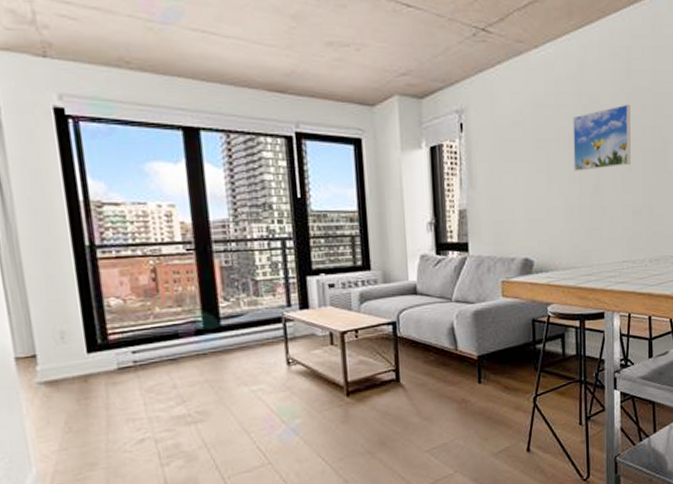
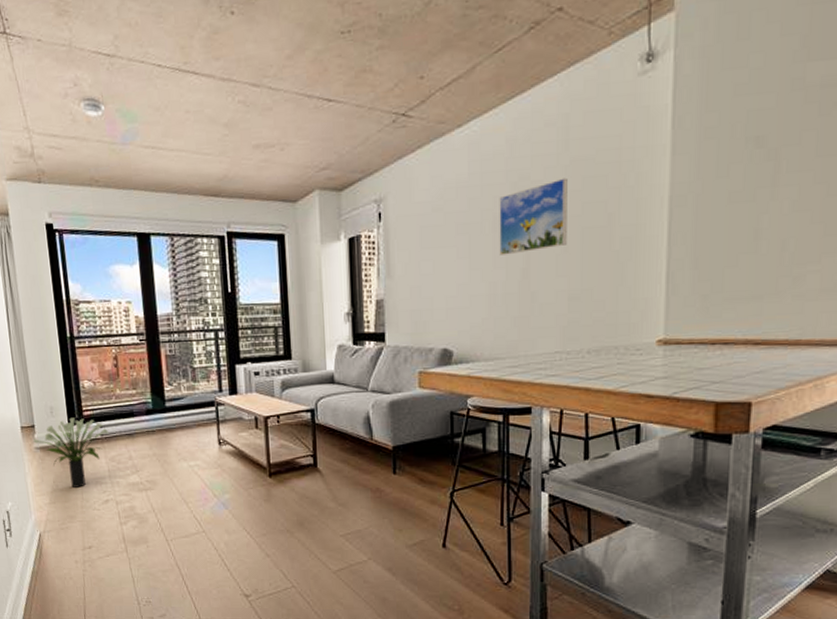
potted plant: none [35,342,146,428] -> present [34,417,110,488]

